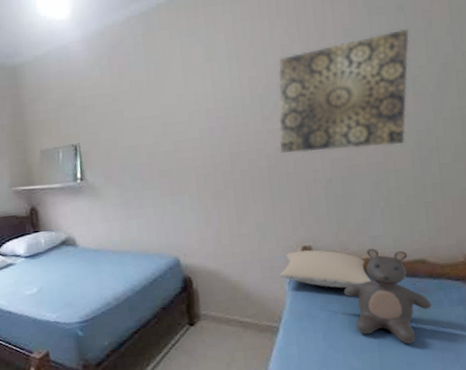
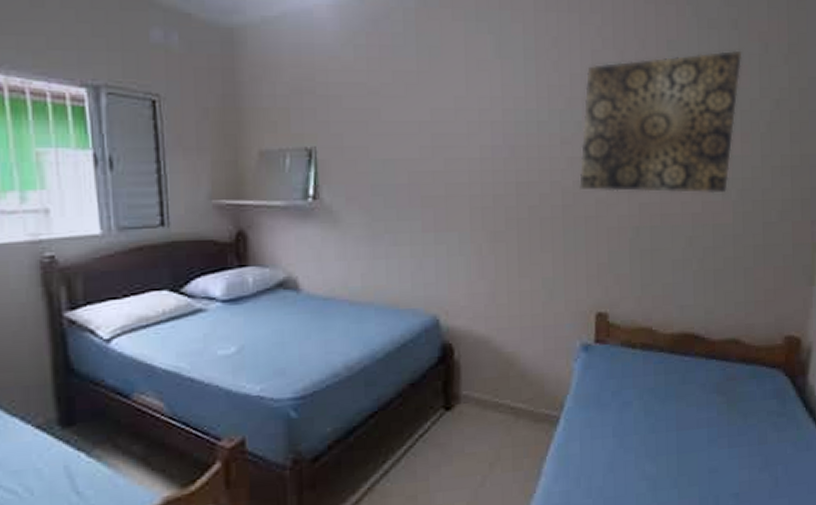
pillow: present [279,250,372,288] -> none [566,317,676,370]
teddy bear: present [343,248,432,344] -> none [642,321,742,445]

